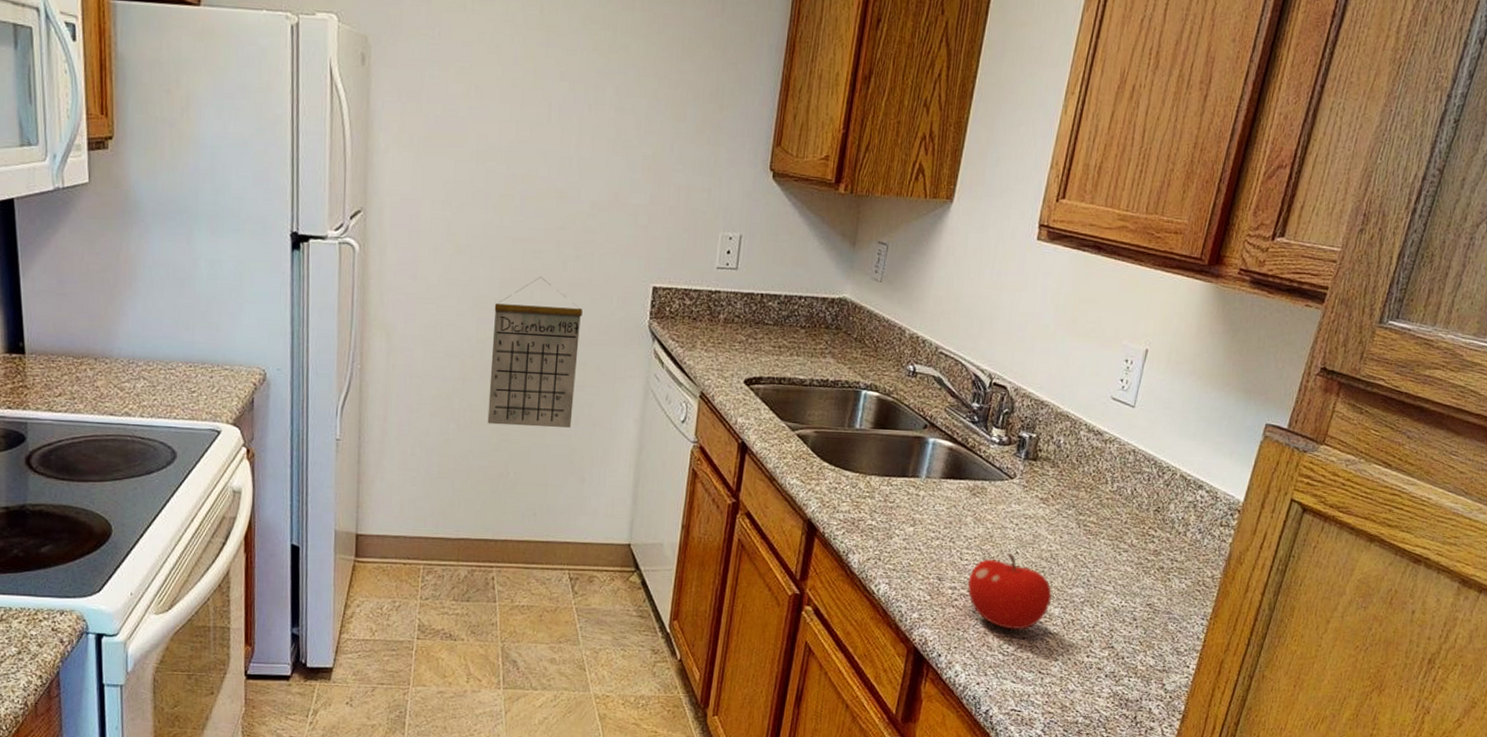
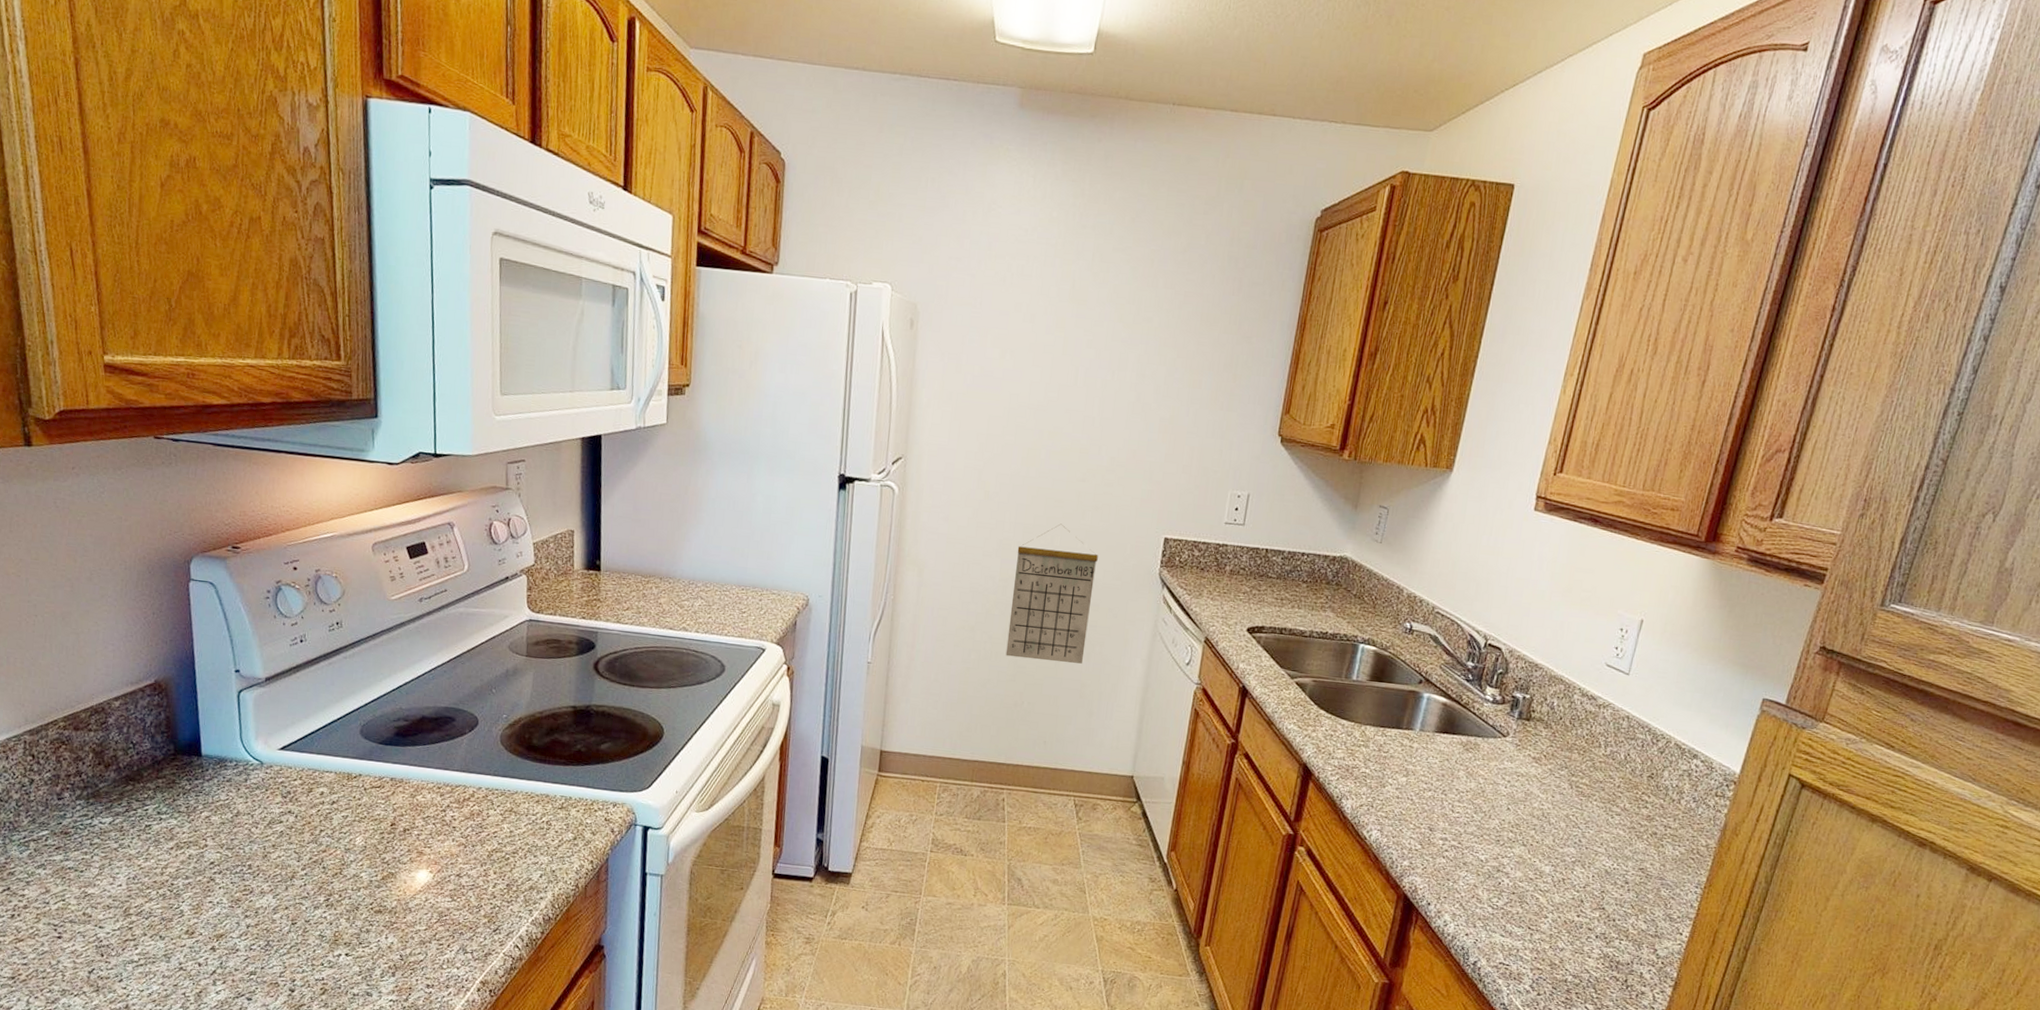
fruit: present [967,553,1052,630] -> none [1458,809,1543,885]

